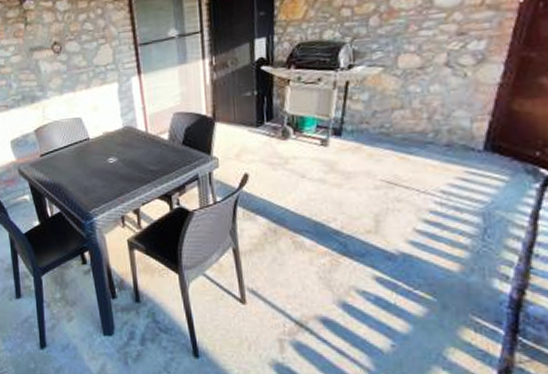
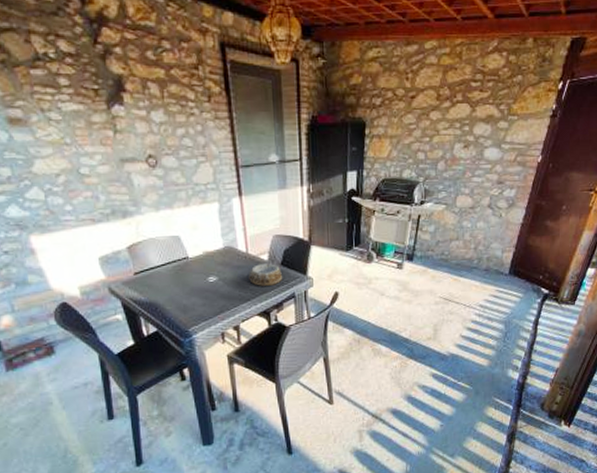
ashtray: none [148,143,185,167] -> present [249,264,283,286]

